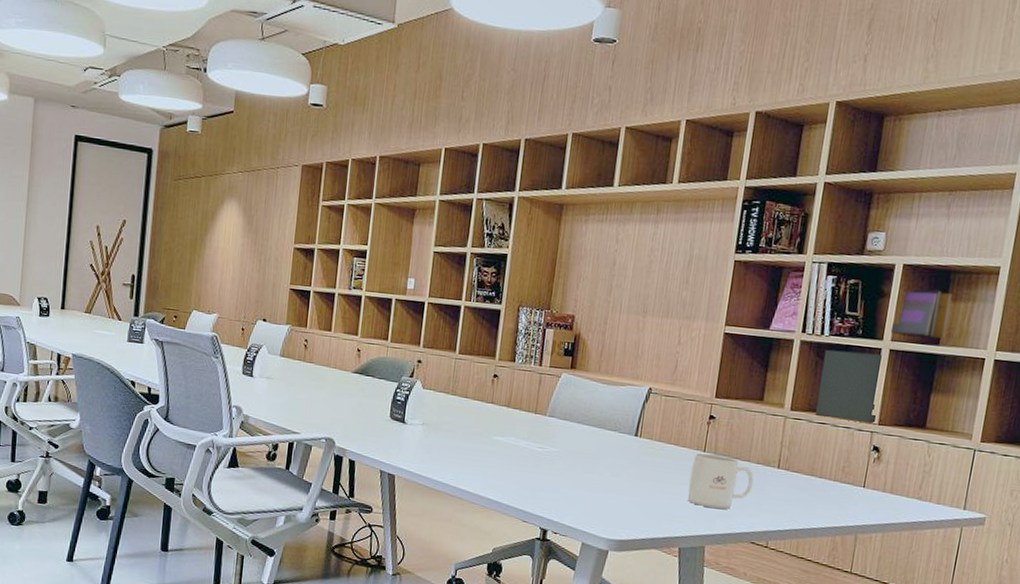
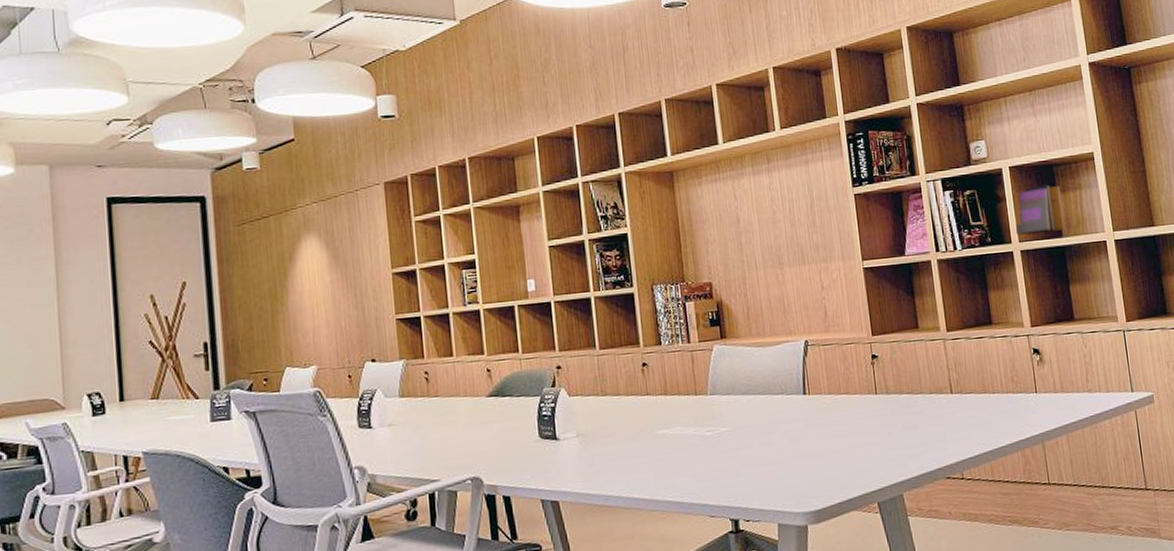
mug: present [687,453,754,510] -> none [867,393,933,453]
binder: present [815,349,882,423] -> none [962,258,1033,331]

